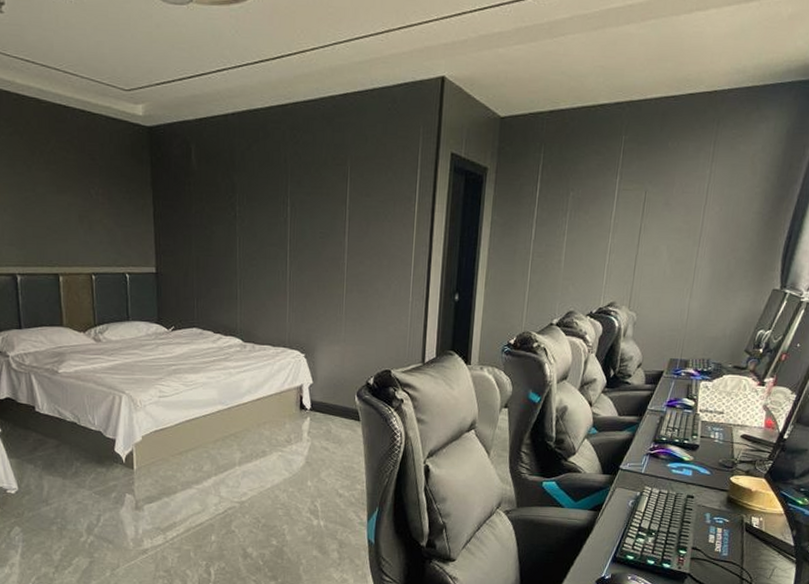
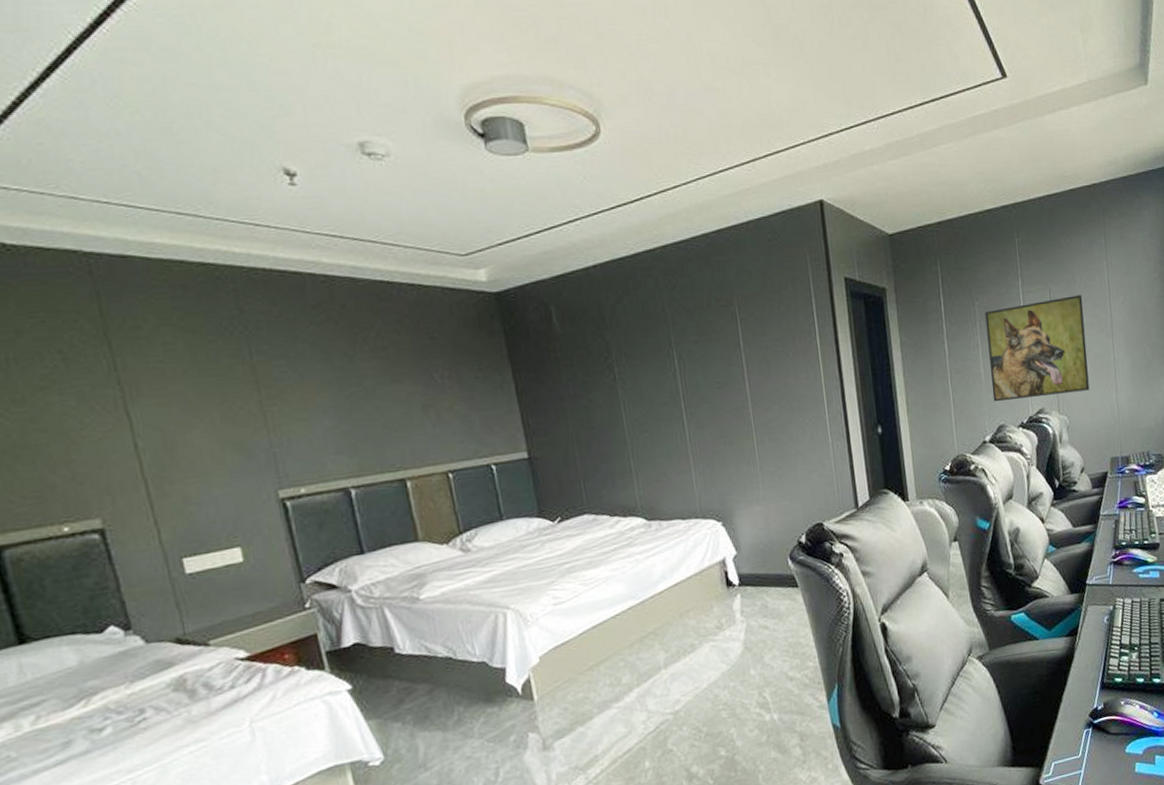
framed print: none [568,199,678,292] -> present [985,295,1090,401]

